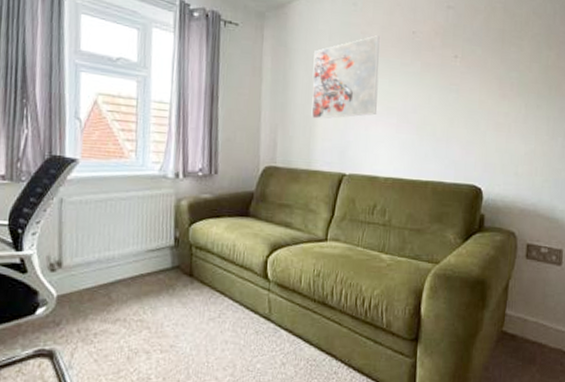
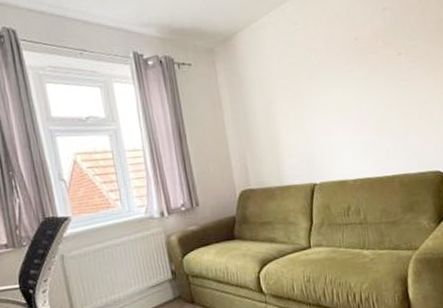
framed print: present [311,35,380,119] -> none [266,49,335,138]

